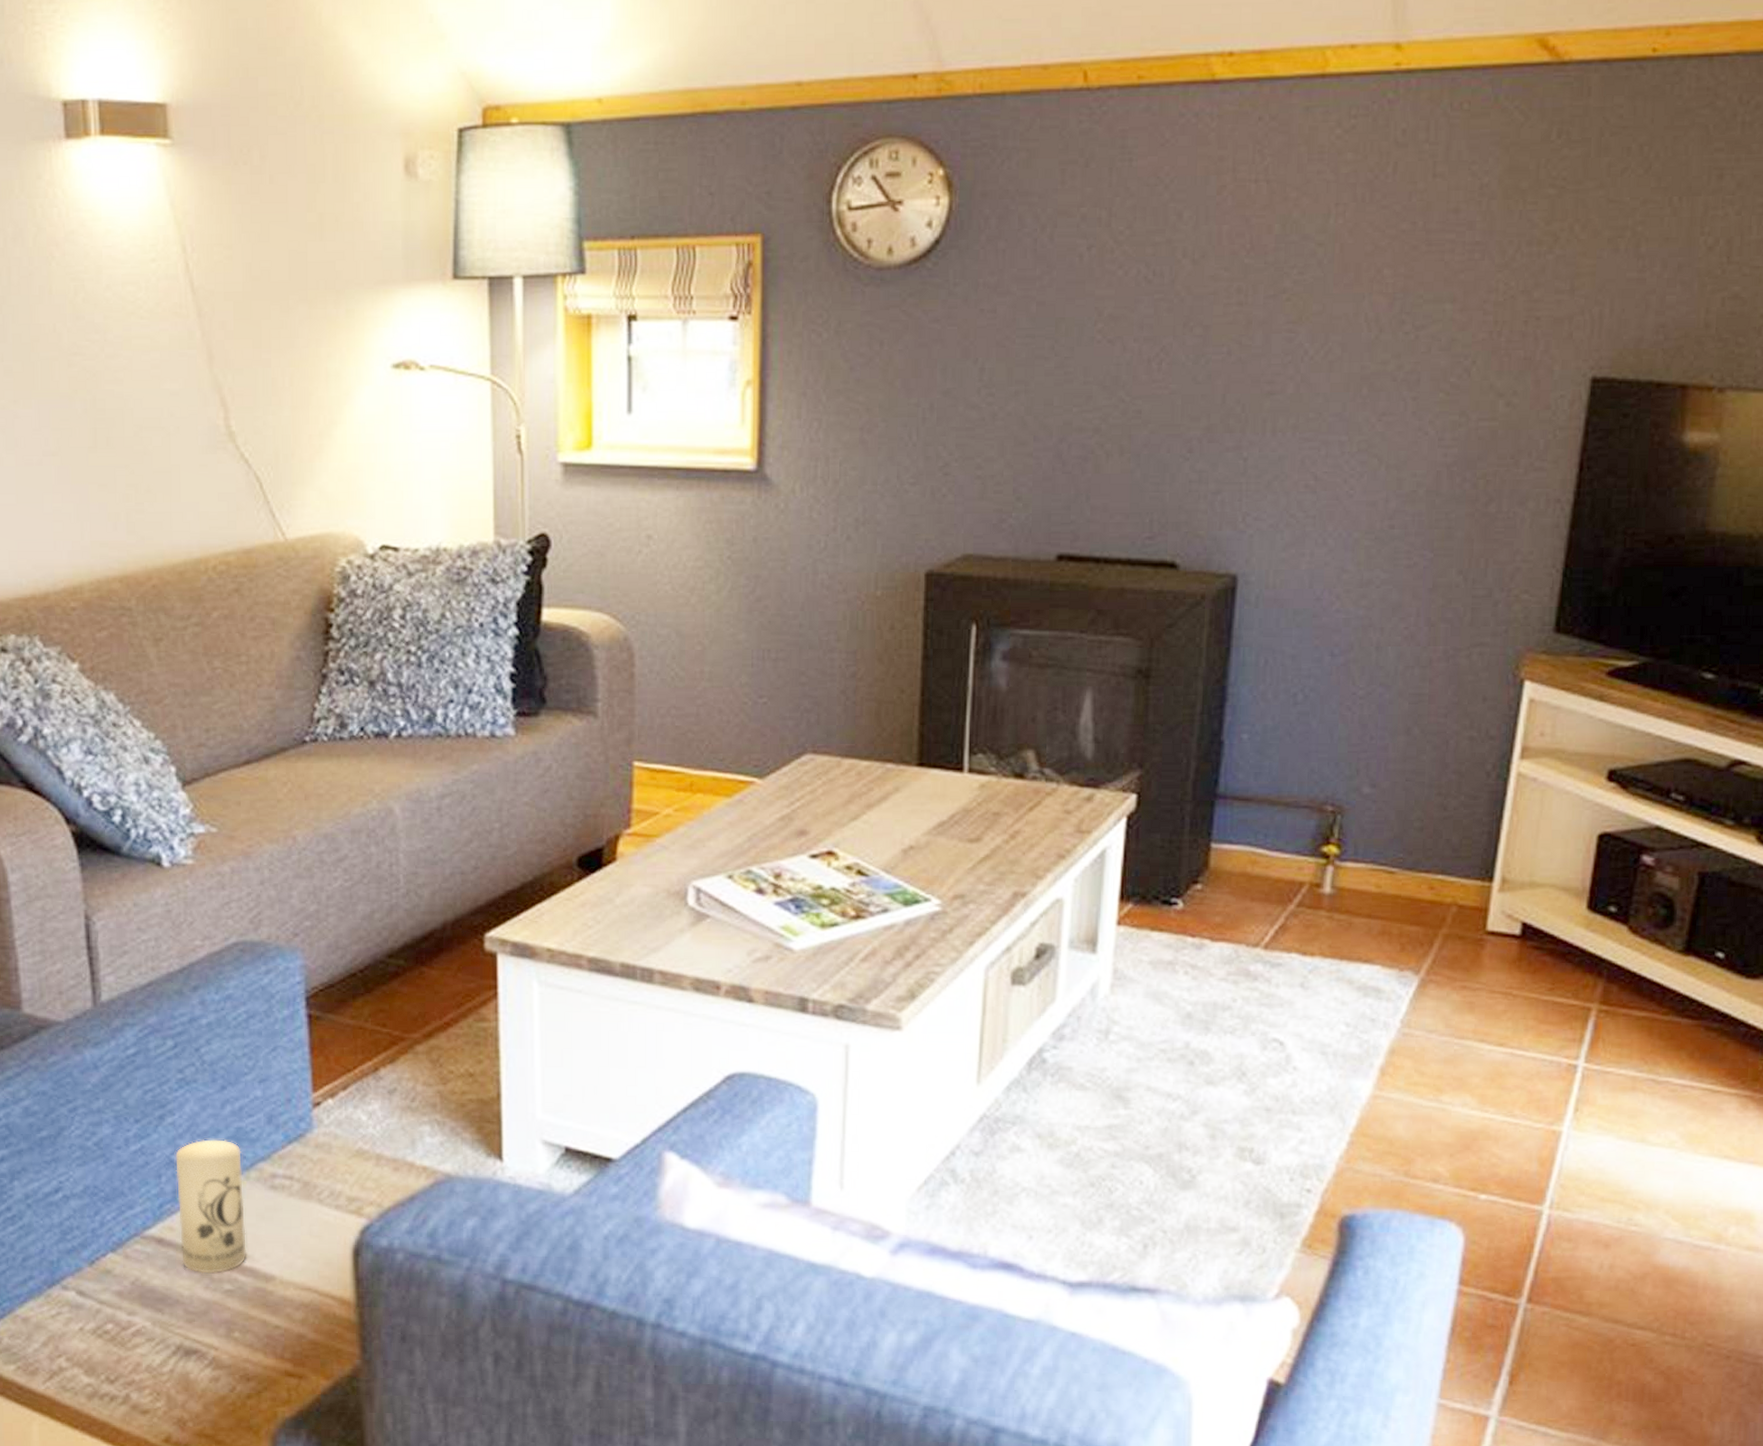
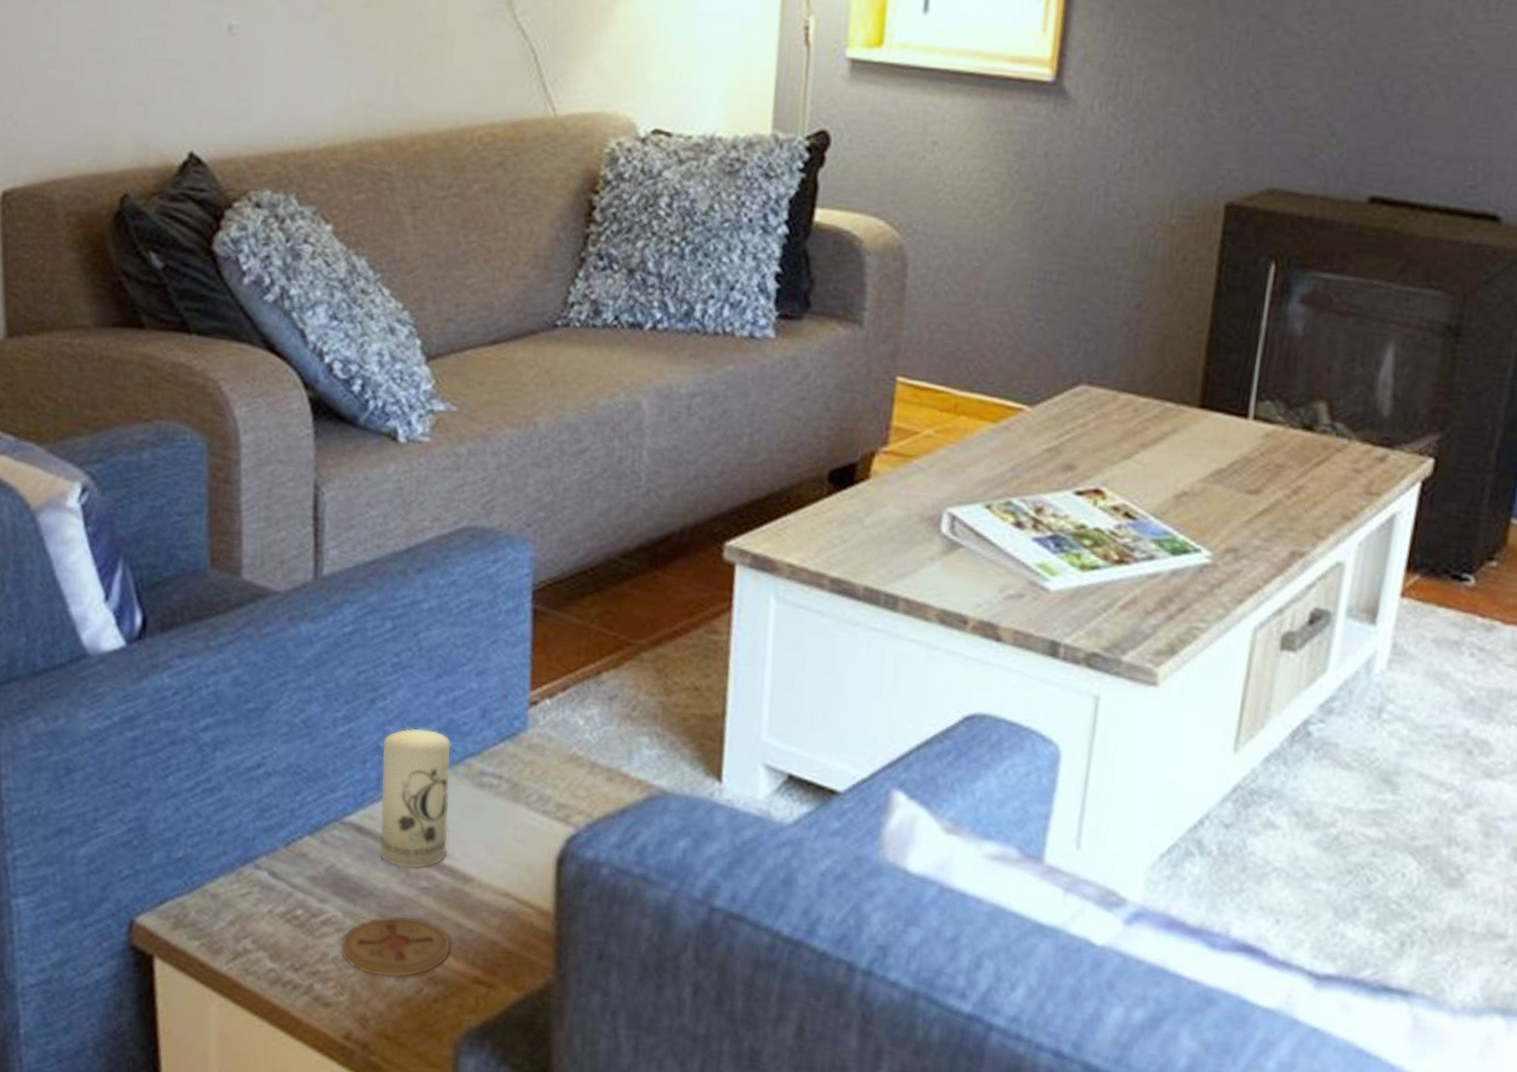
coaster: none [151,1319,260,1380] -> present [339,915,452,978]

